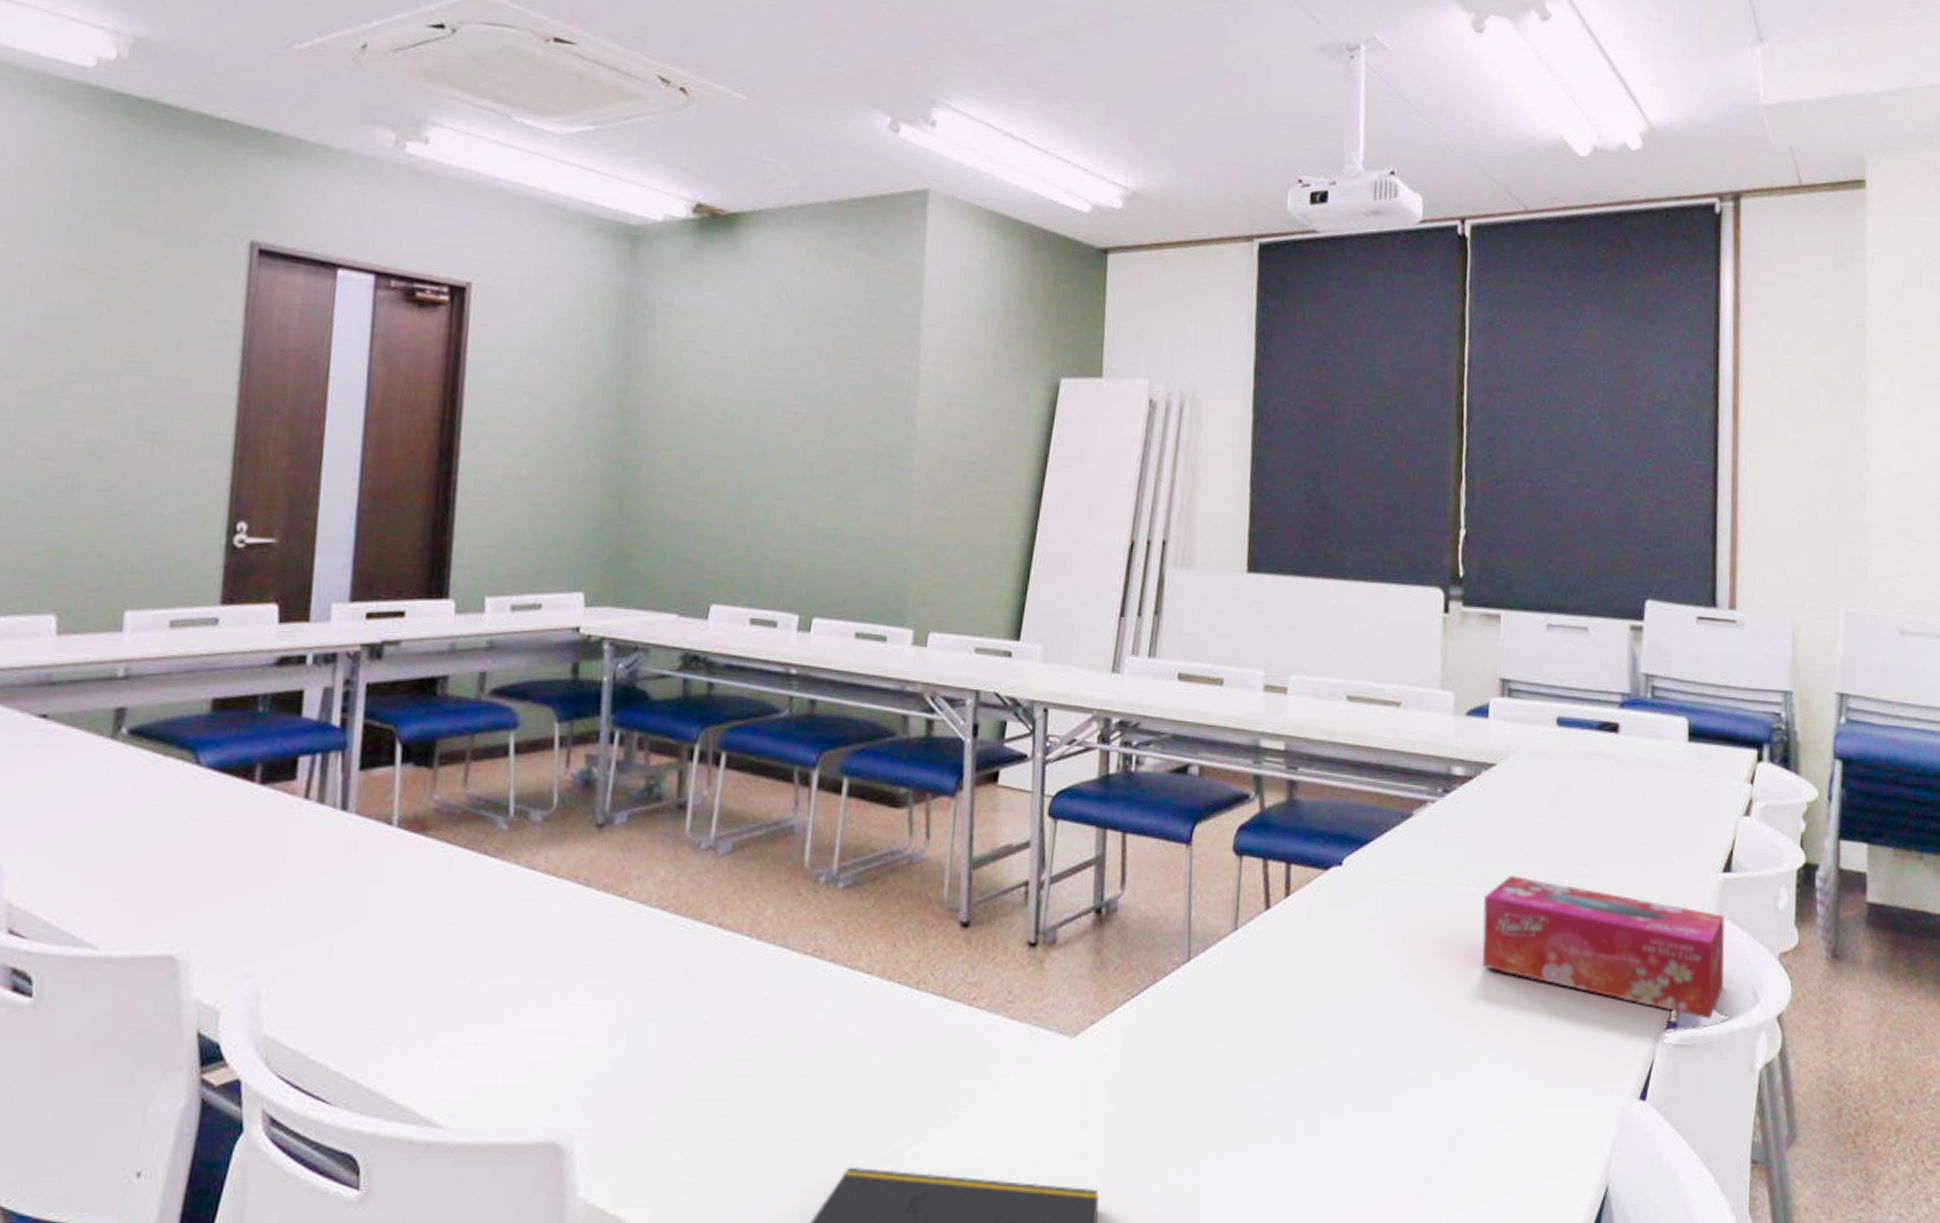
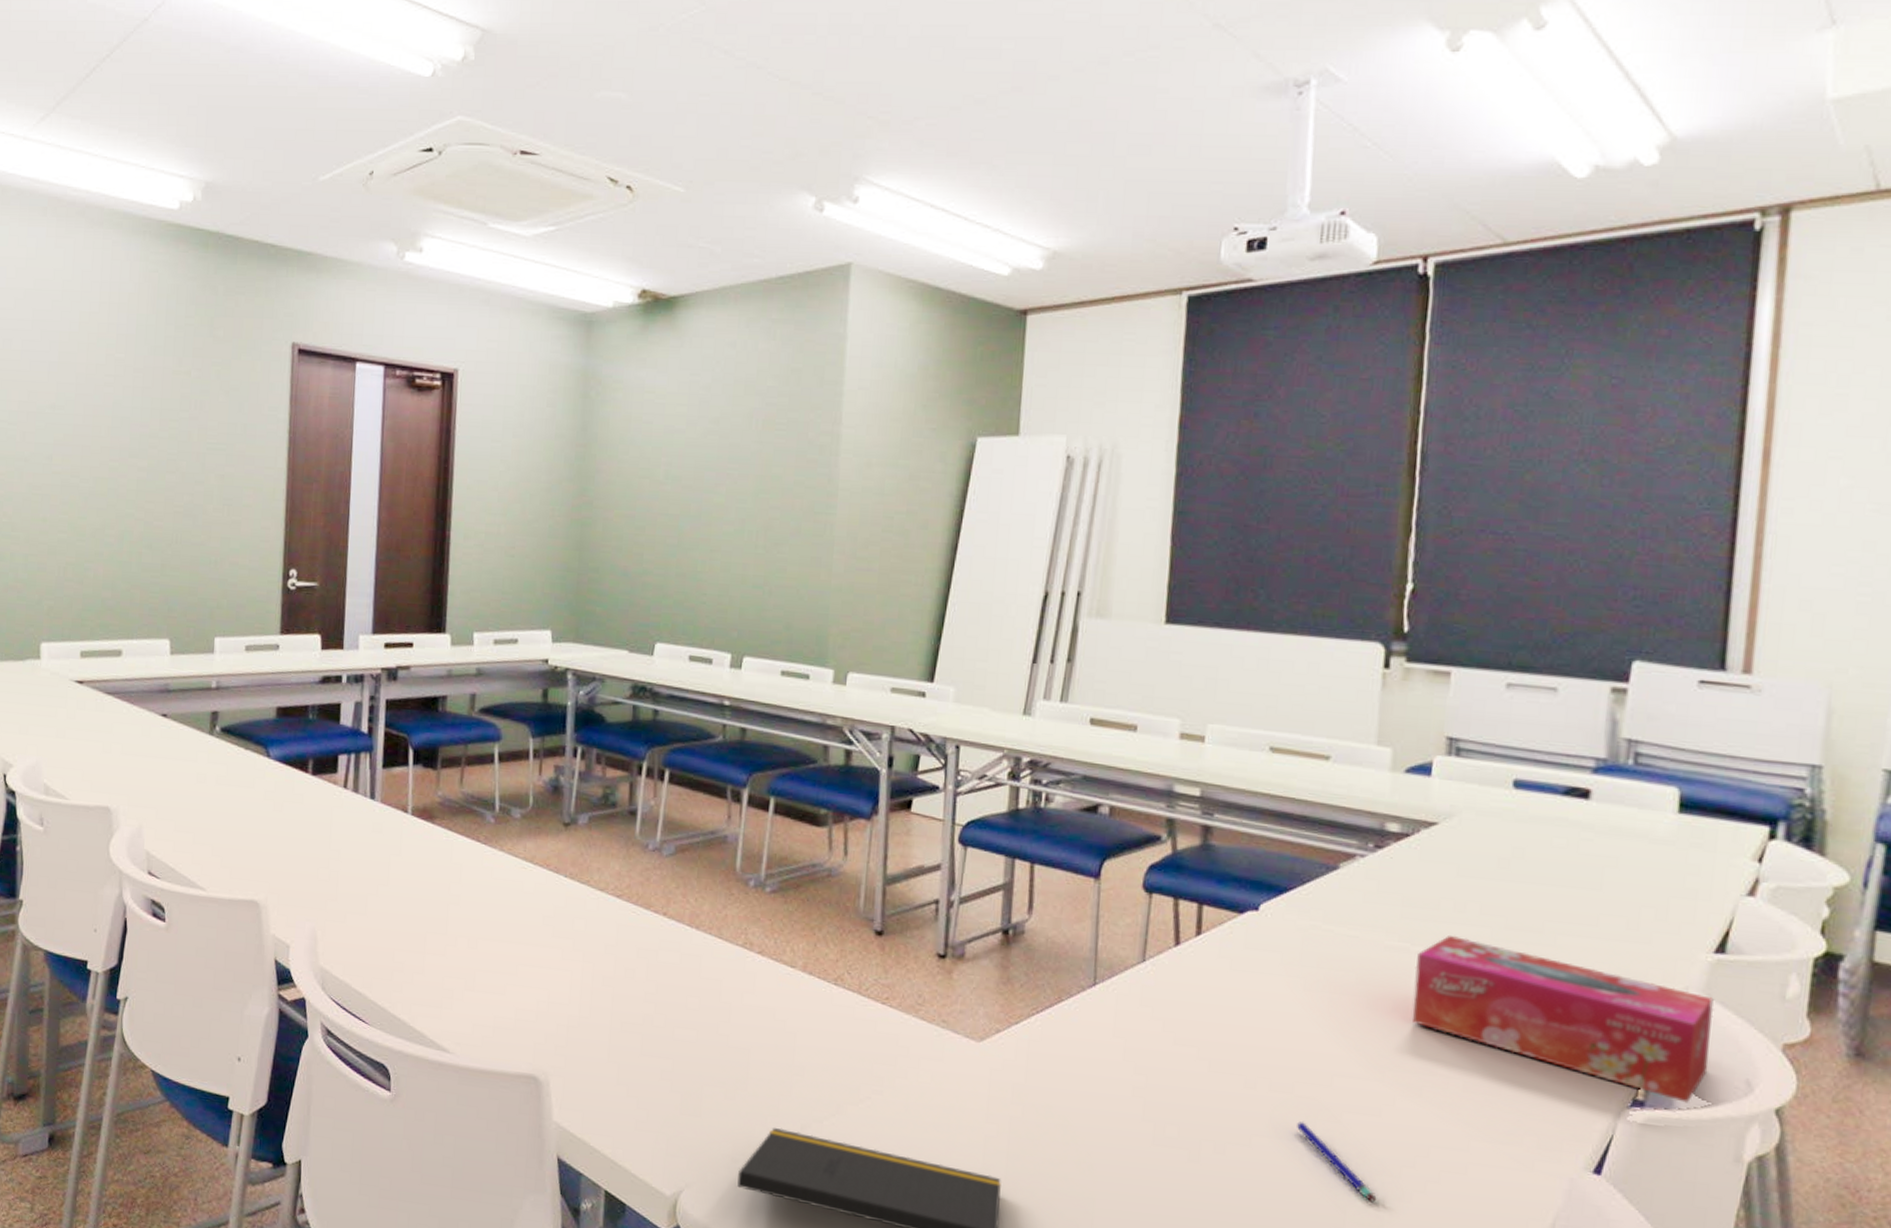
pen: none [1385,1084,1459,1160] -> present [1297,1122,1377,1203]

